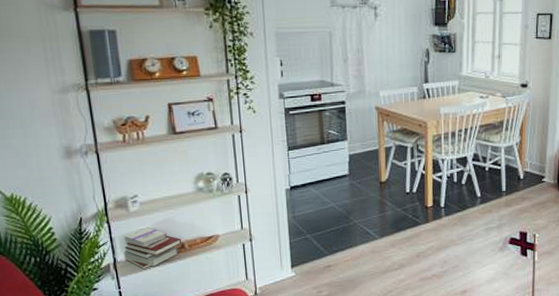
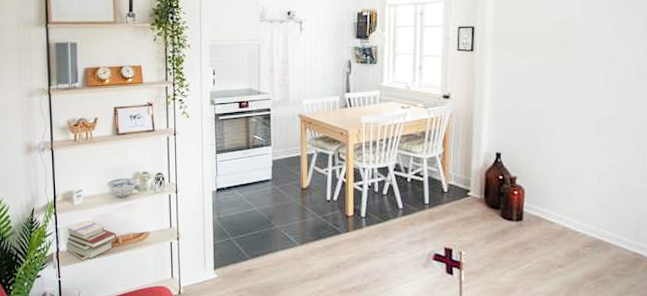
ceramic bowl: none [165,180,202,201] -> present [106,178,138,197]

